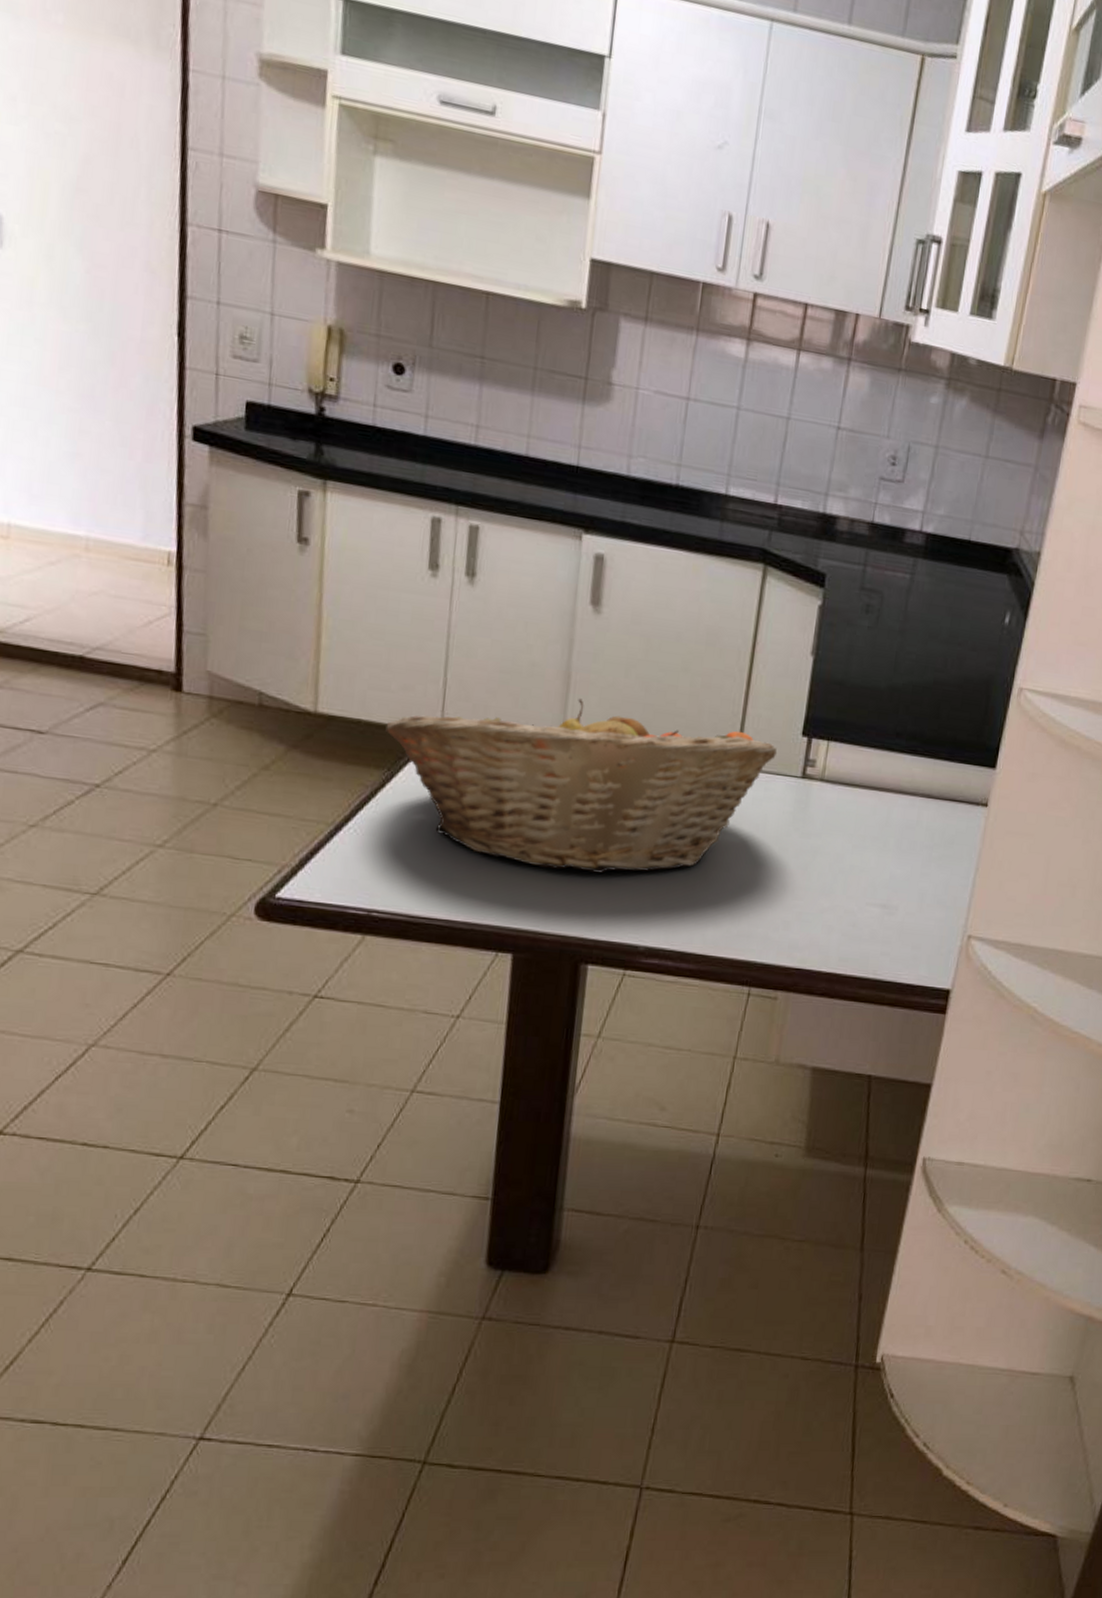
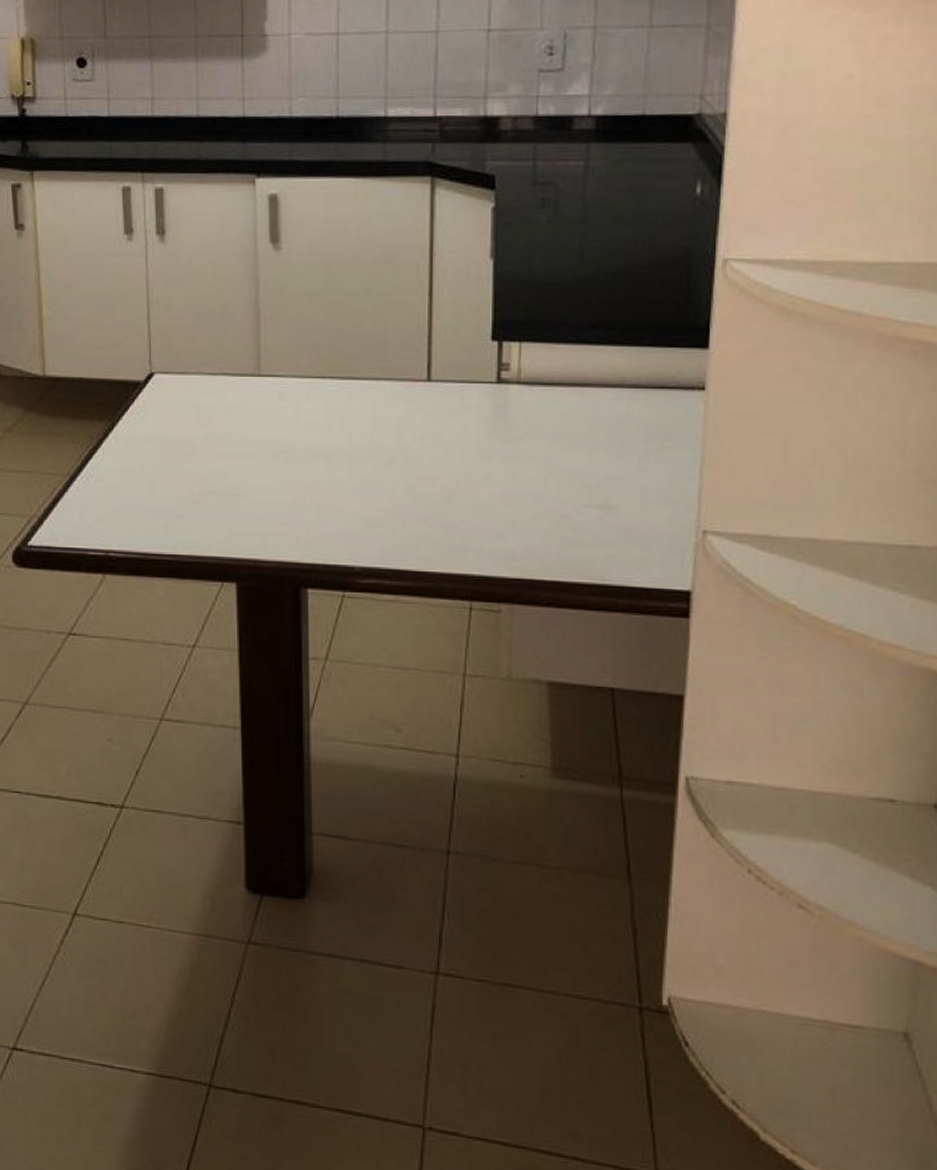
fruit basket: present [385,698,778,874] -> none [103,333,469,498]

